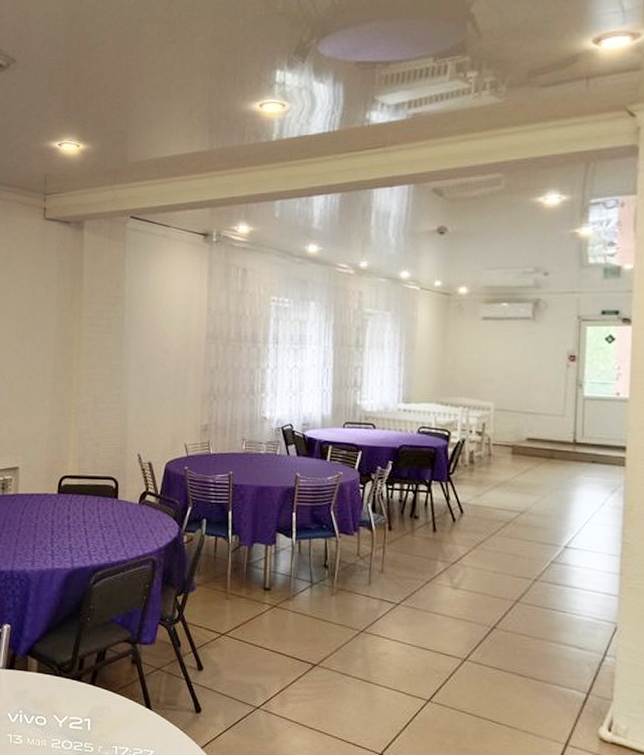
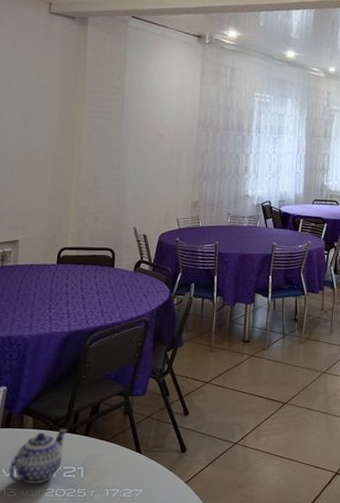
teapot: none [14,675,73,734] -> present [8,429,67,484]

